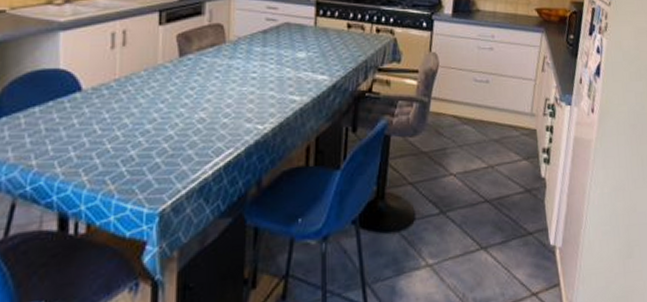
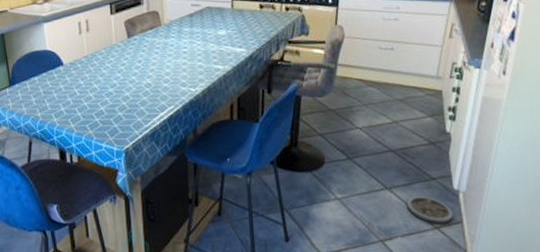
pet bowl: none [503,254,550,290] -> present [406,195,453,225]

